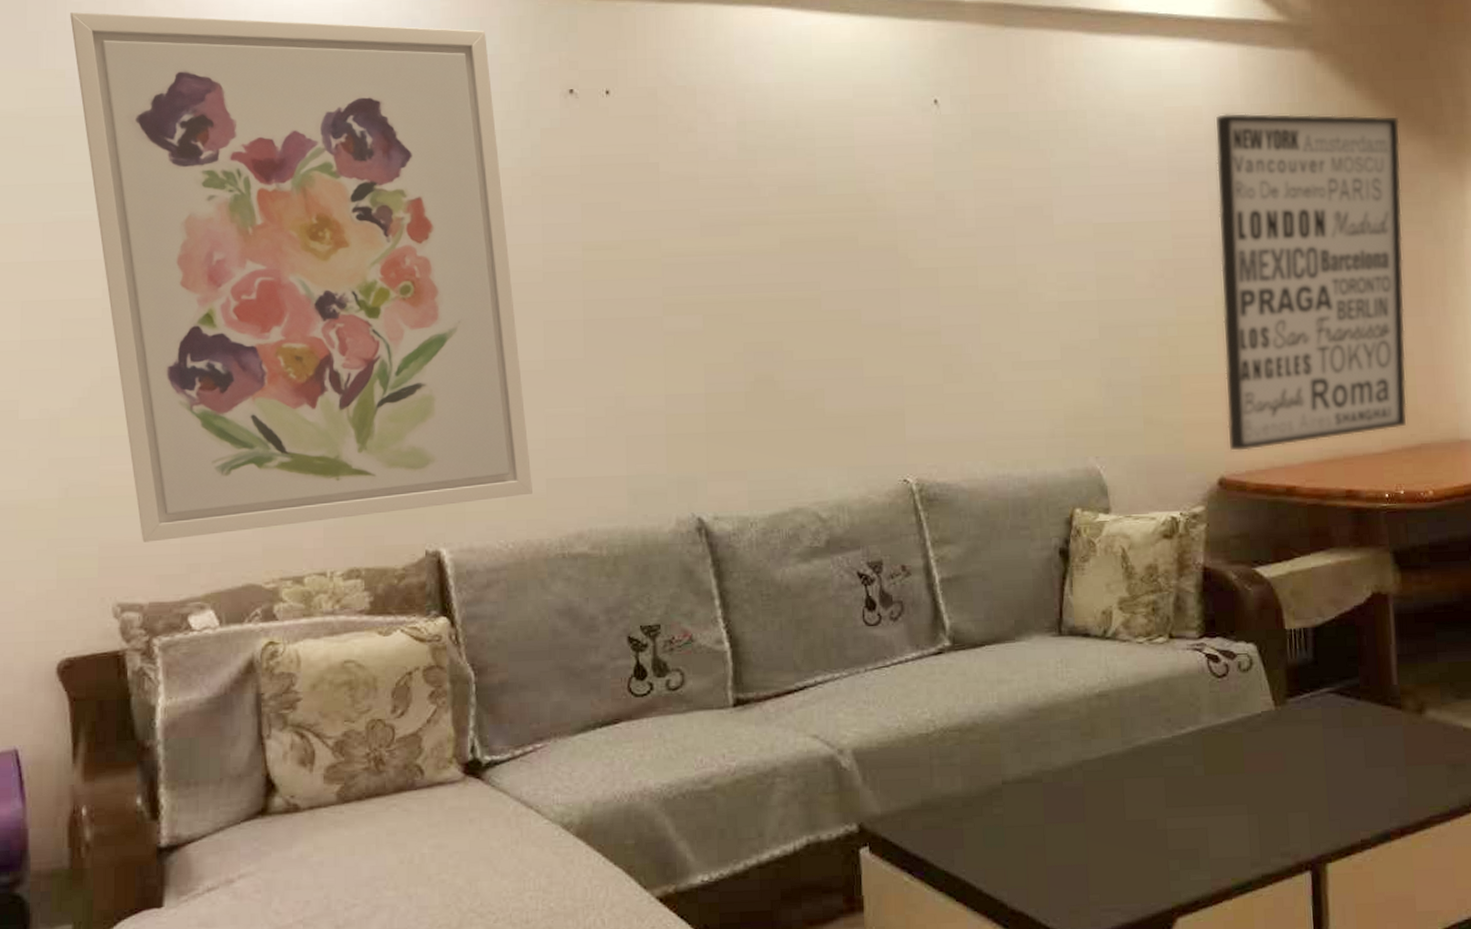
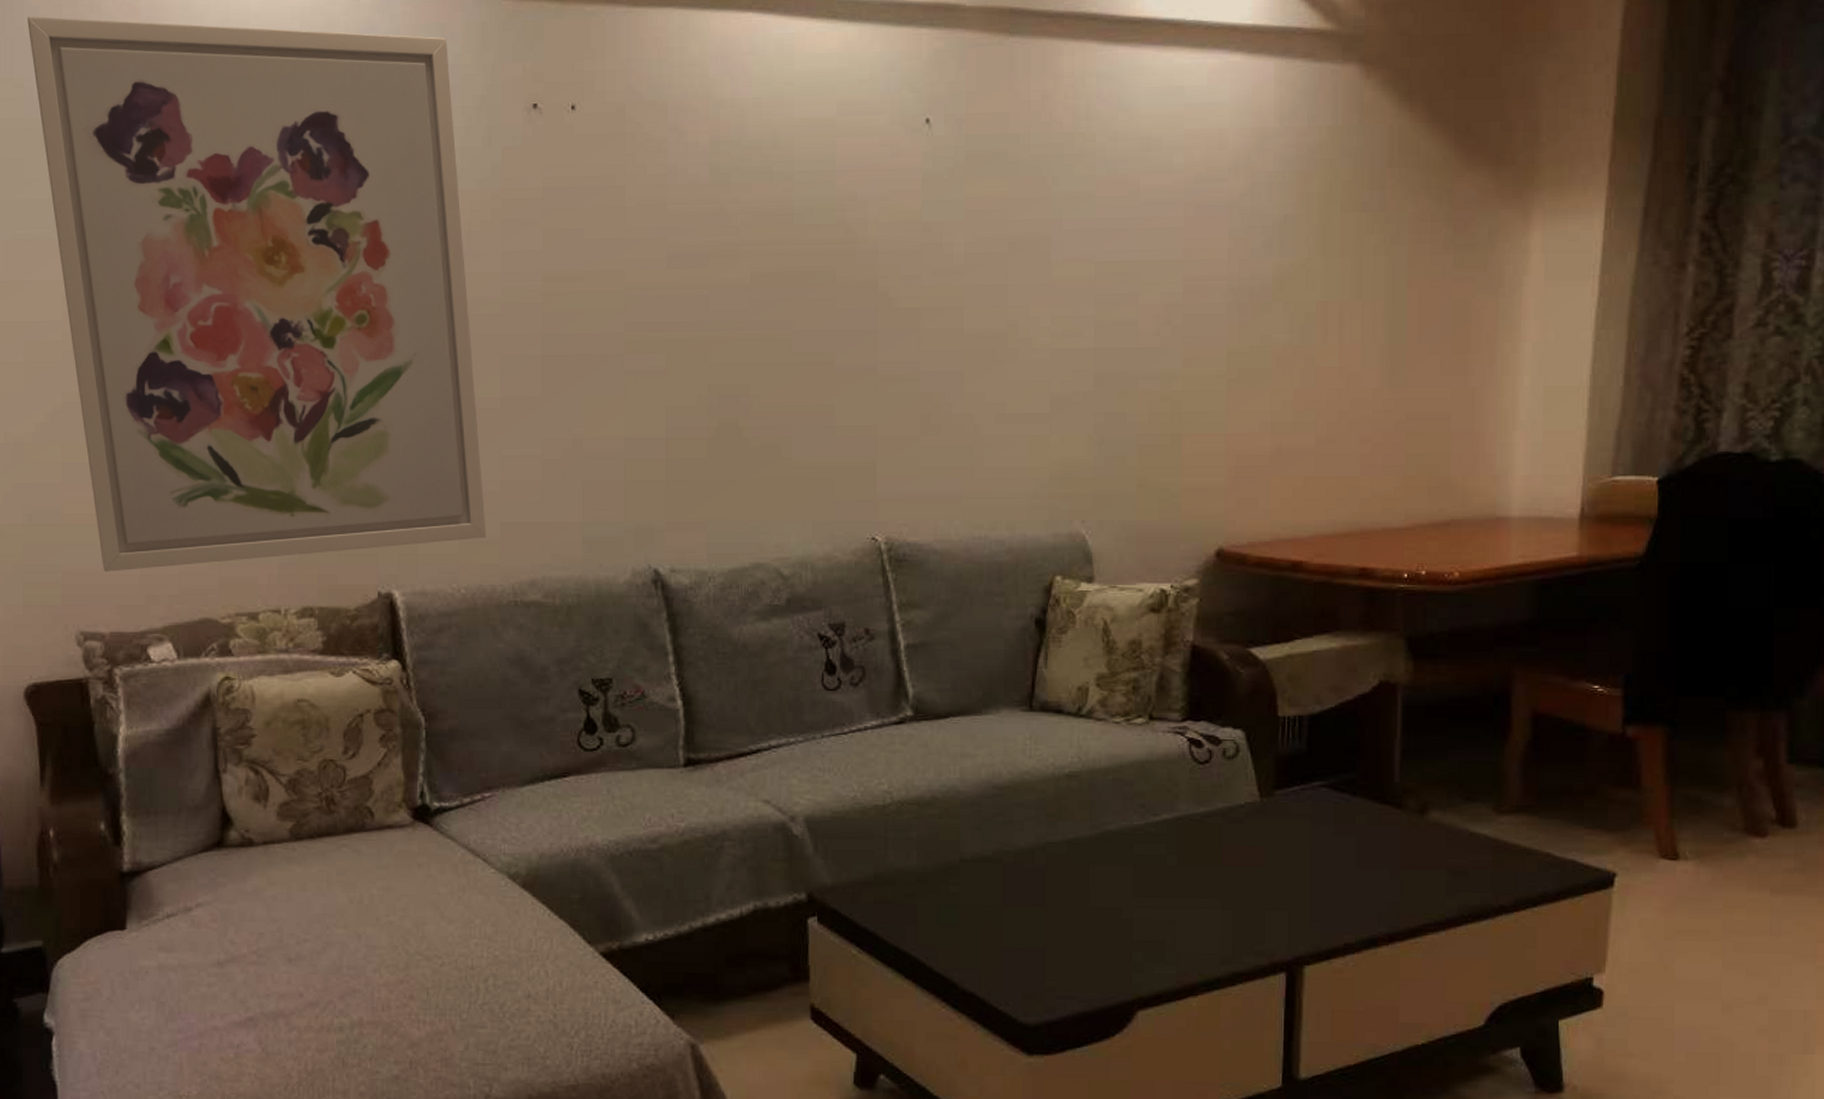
wall art: present [1215,113,1408,452] -> none [1231,137,1459,521]

